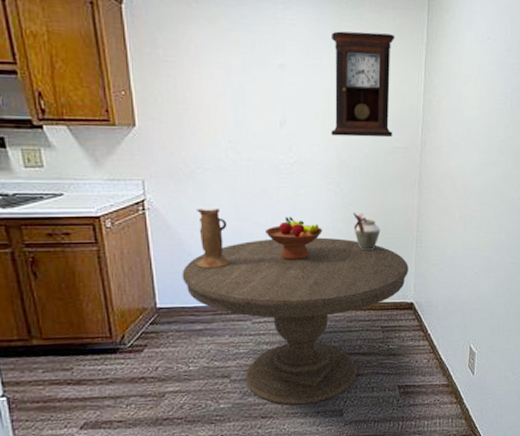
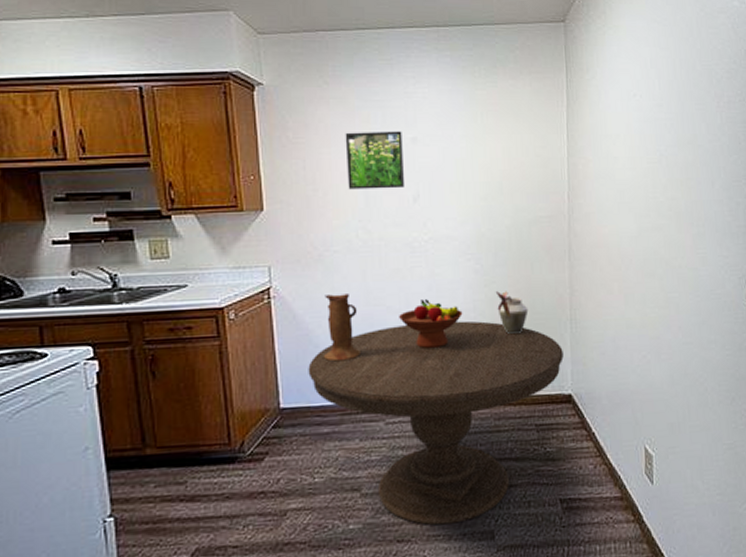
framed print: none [215,54,272,113] -> present [345,131,404,190]
pendulum clock: present [331,31,395,138] -> none [465,99,536,208]

